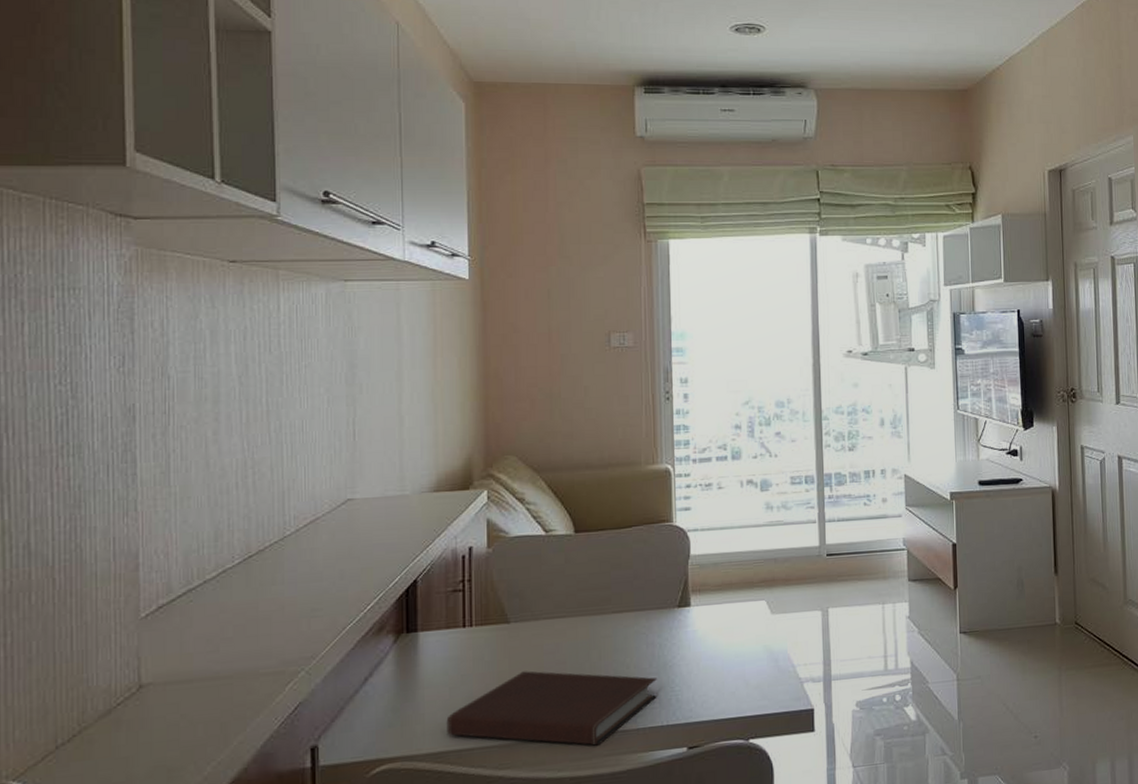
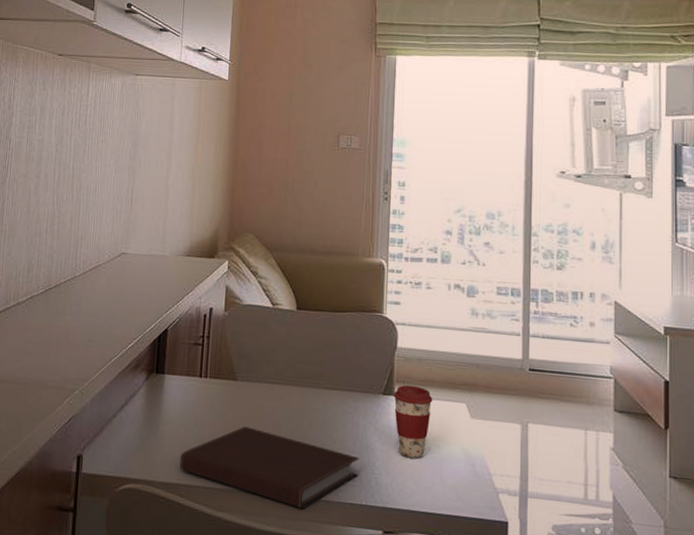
coffee cup: none [689,592,732,667] -> present [393,384,433,459]

